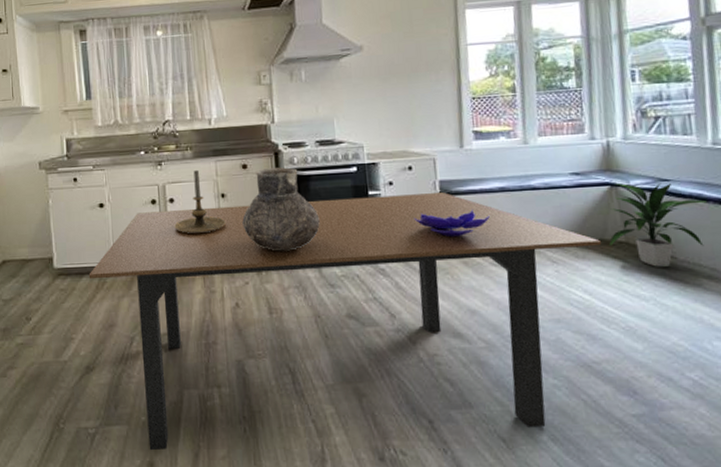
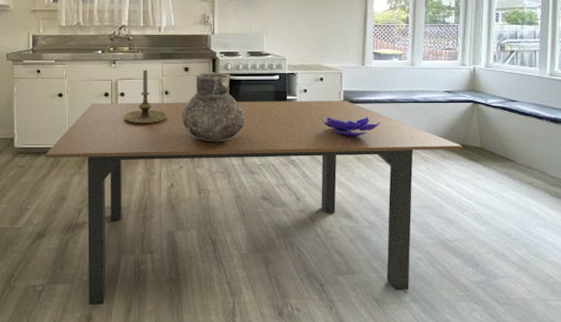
indoor plant: present [609,183,707,267] -> none [469,102,541,168]

